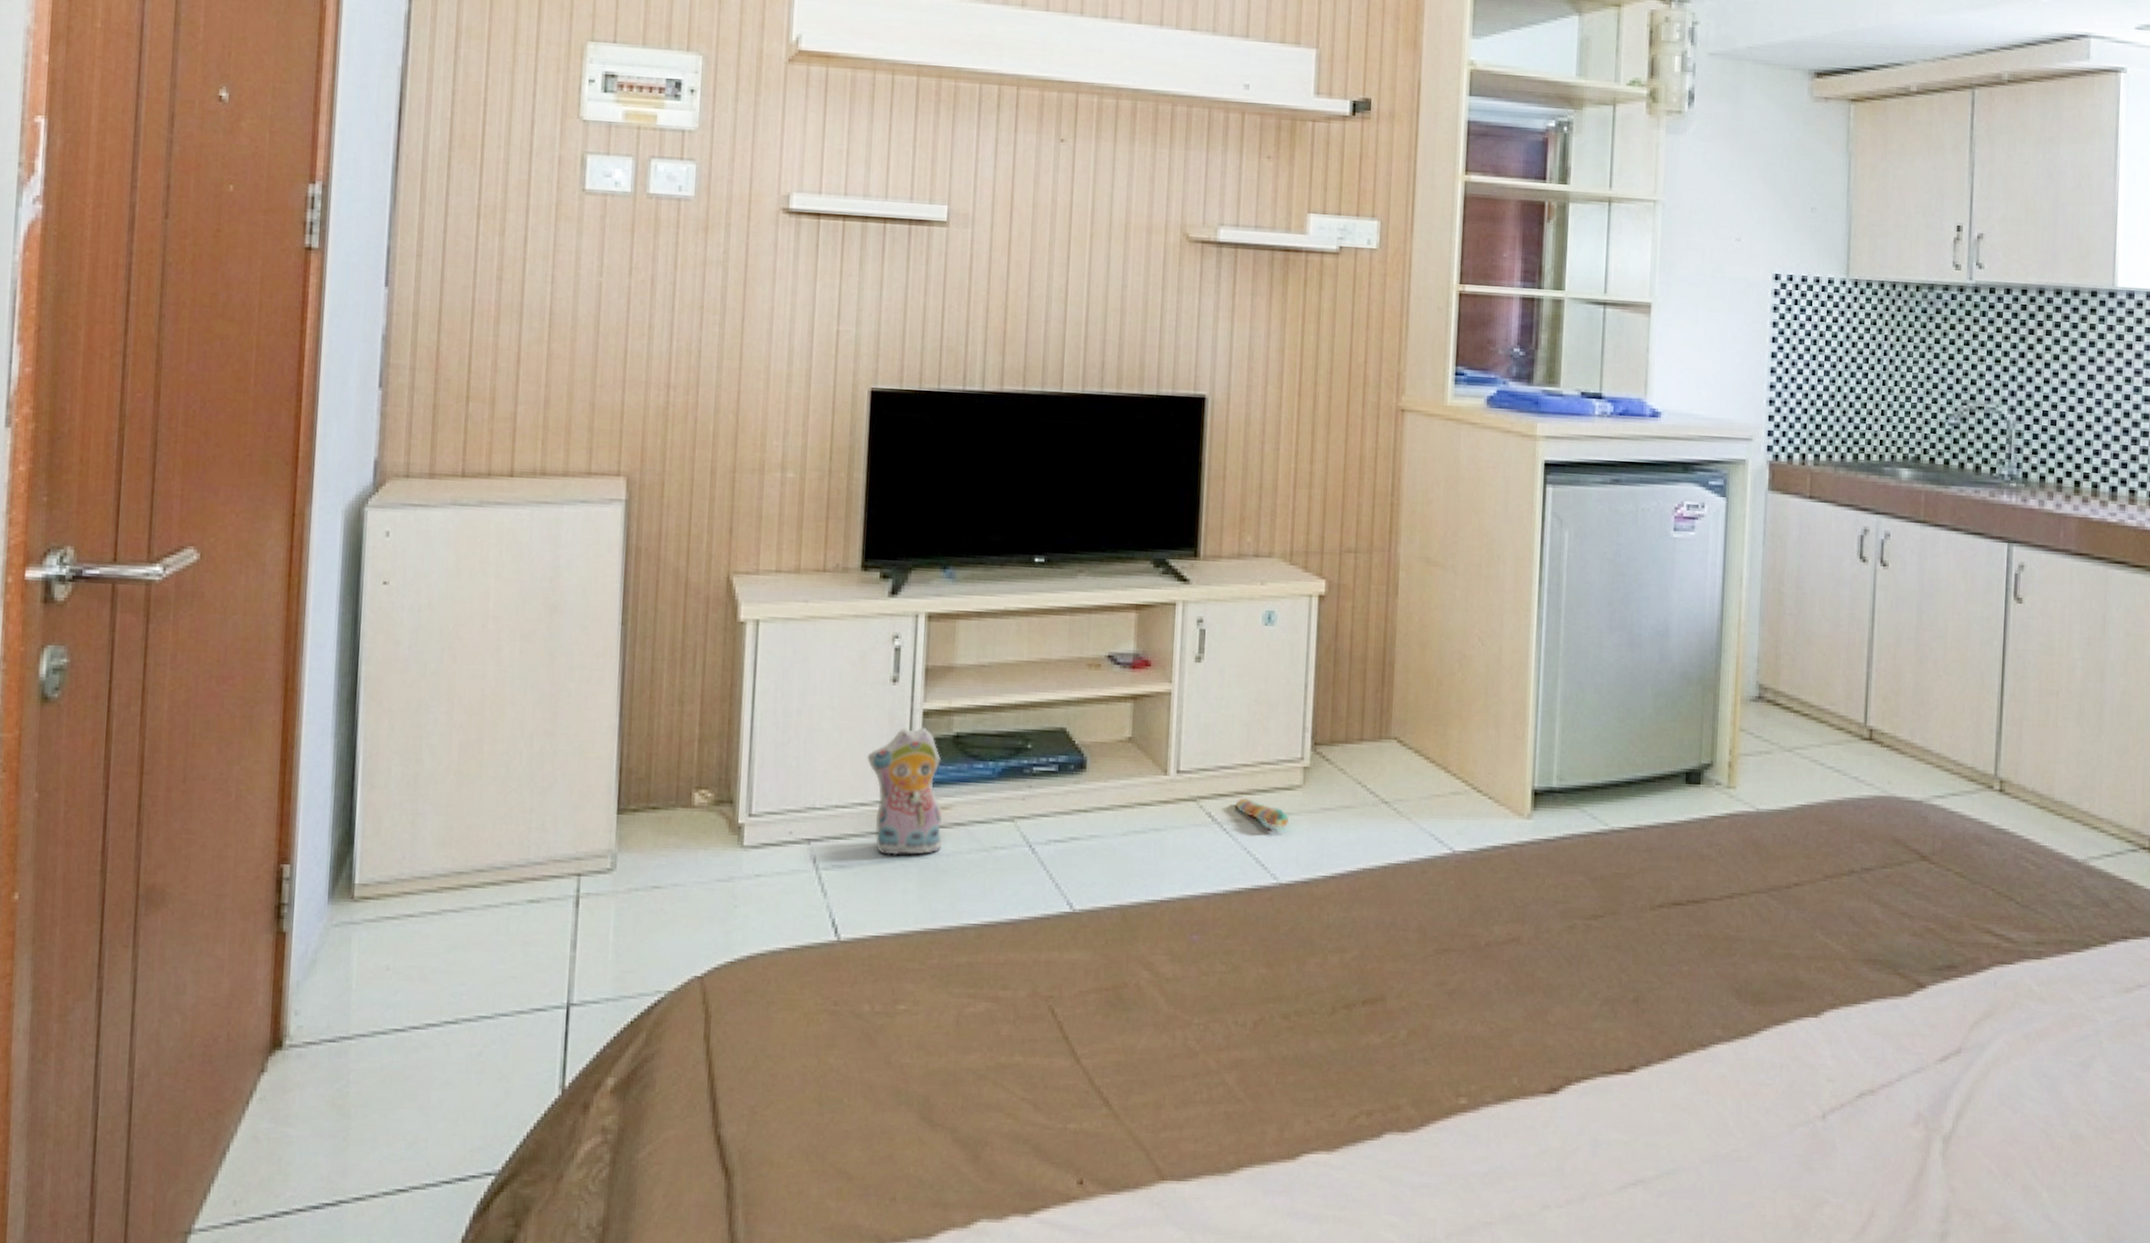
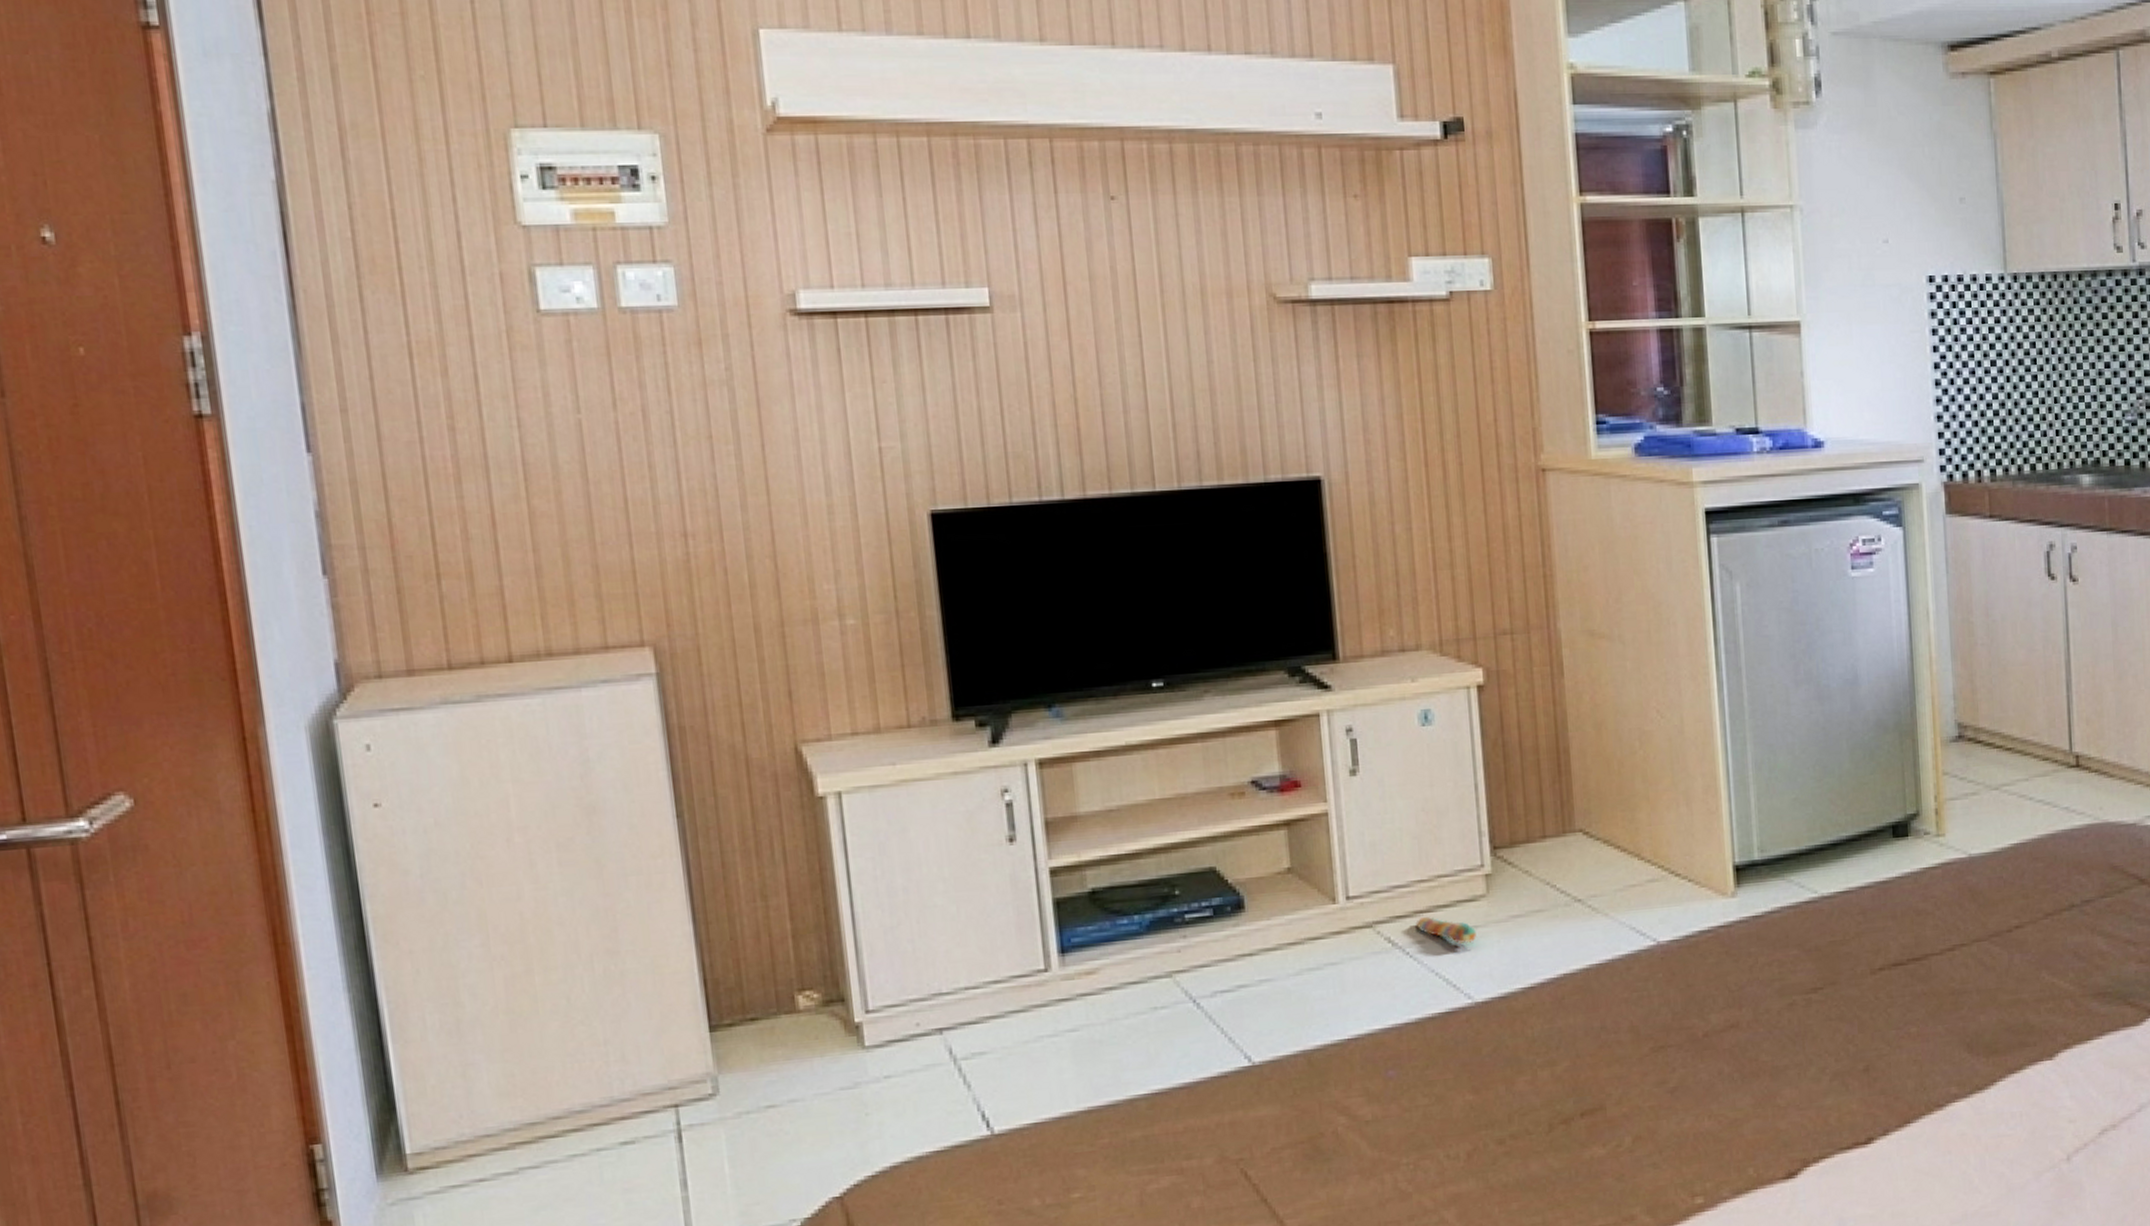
plush toy: present [867,727,943,855] -> none [993,887,1095,1034]

